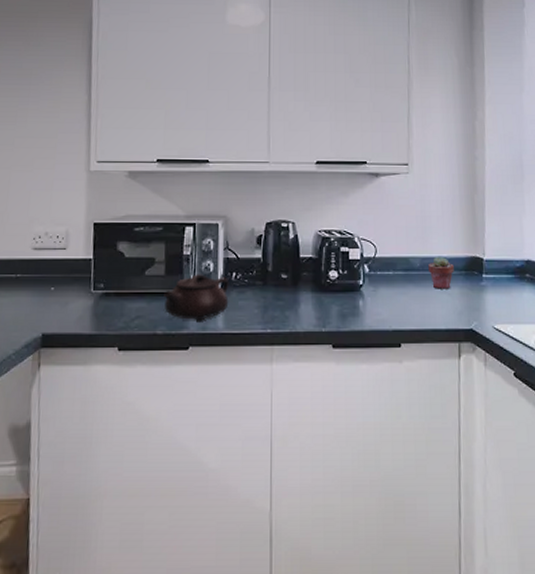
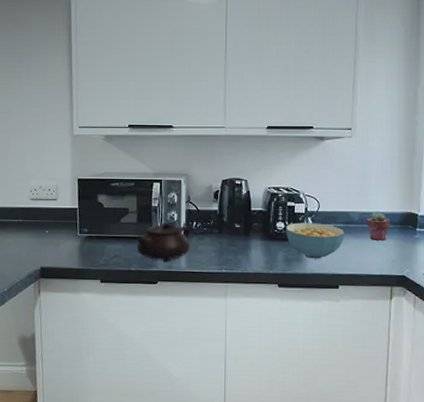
cereal bowl: none [340,271,405,313] -> present [286,222,344,259]

